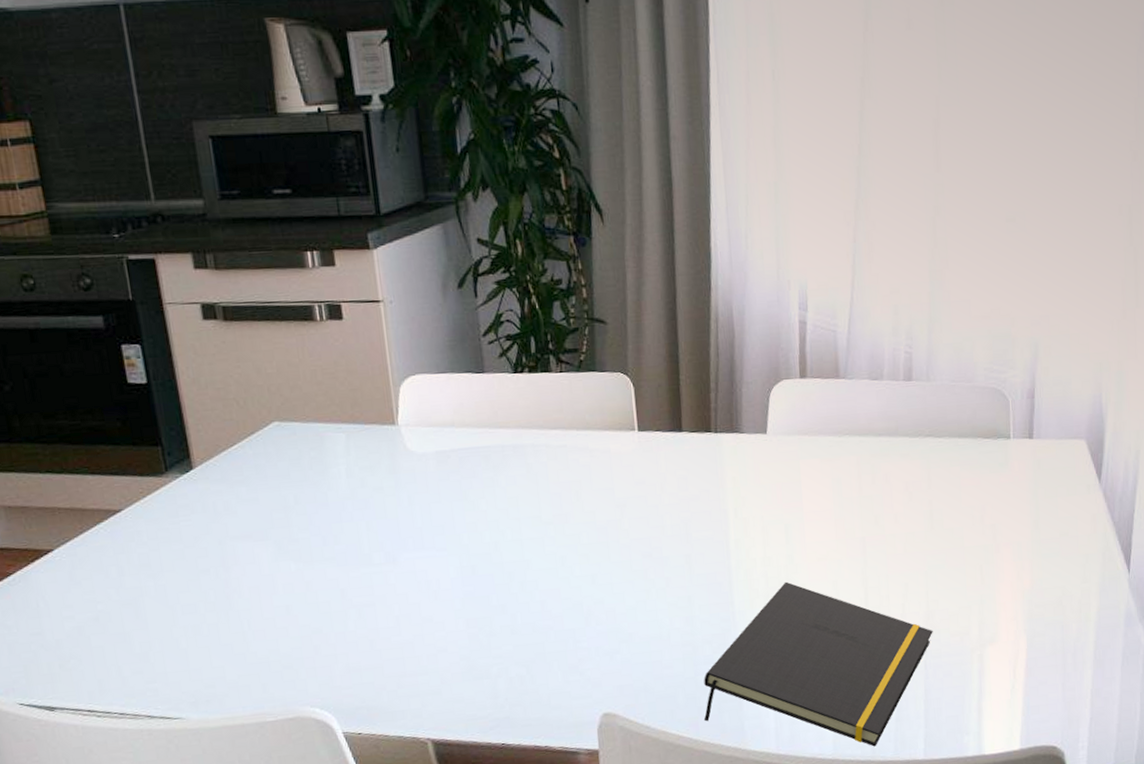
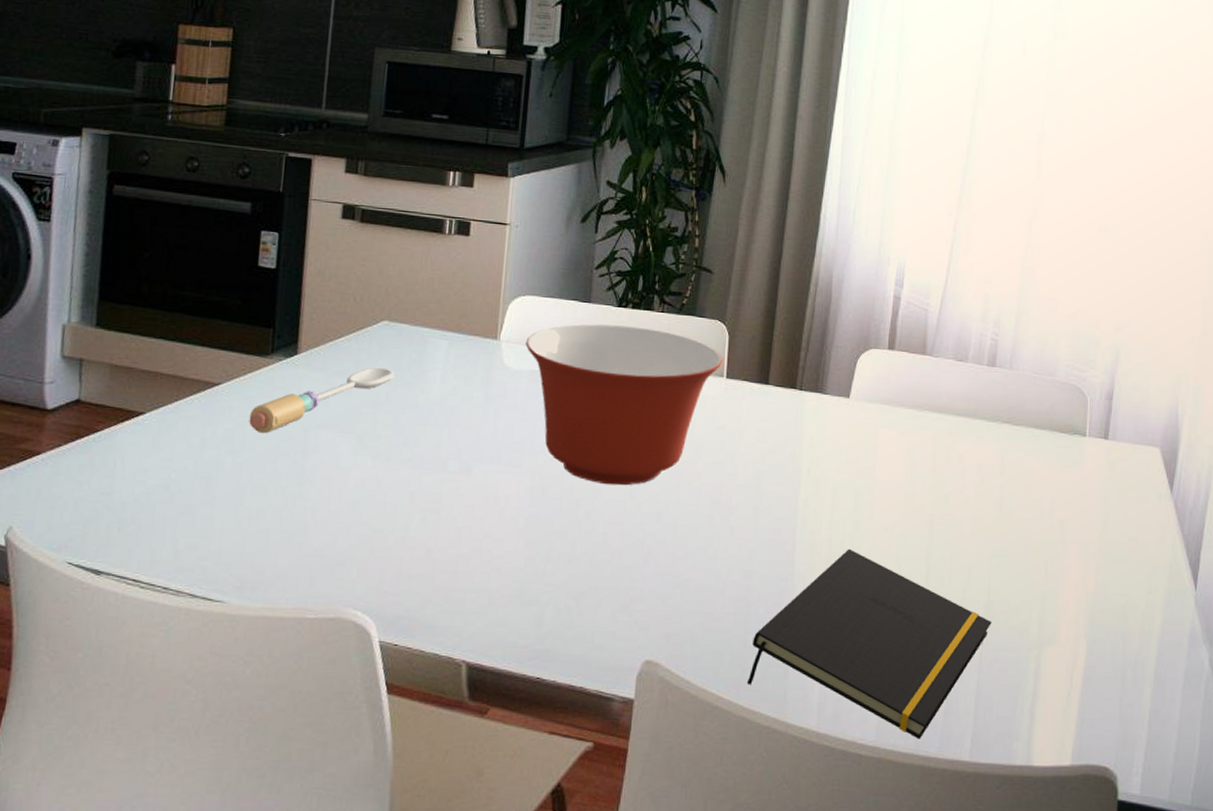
spoon: none [159,470,298,554] -> present [249,367,395,434]
mixing bowl: none [425,391,632,555] -> present [525,324,723,486]

